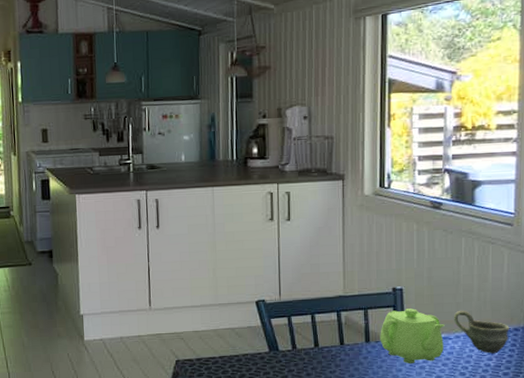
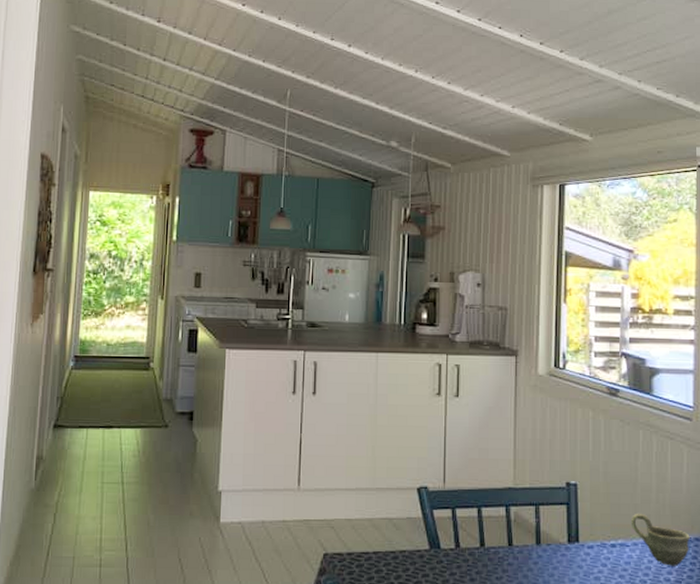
teapot: present [380,308,445,364] -> none [552,508,622,574]

